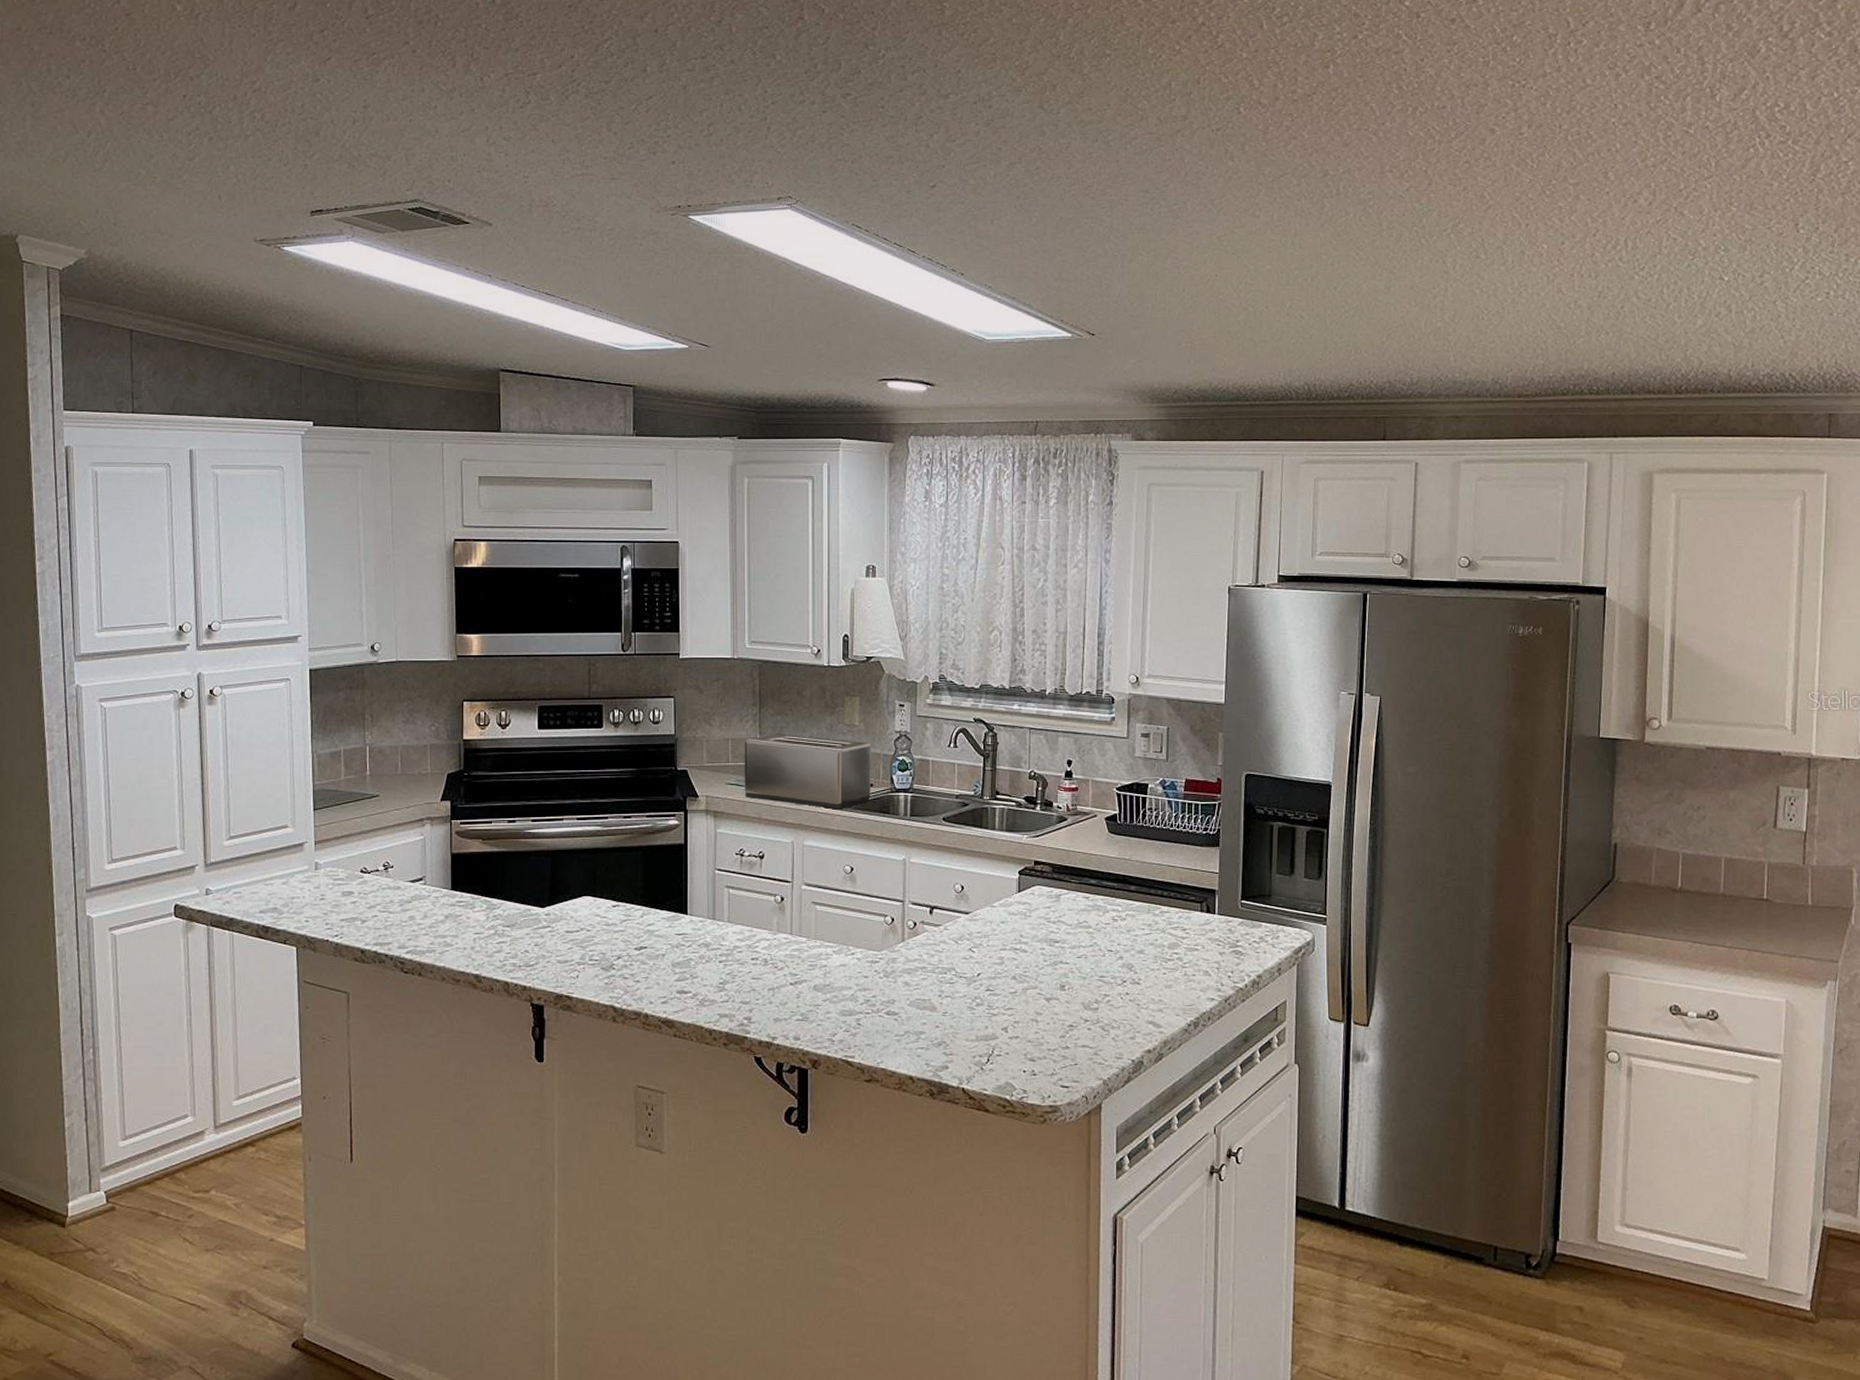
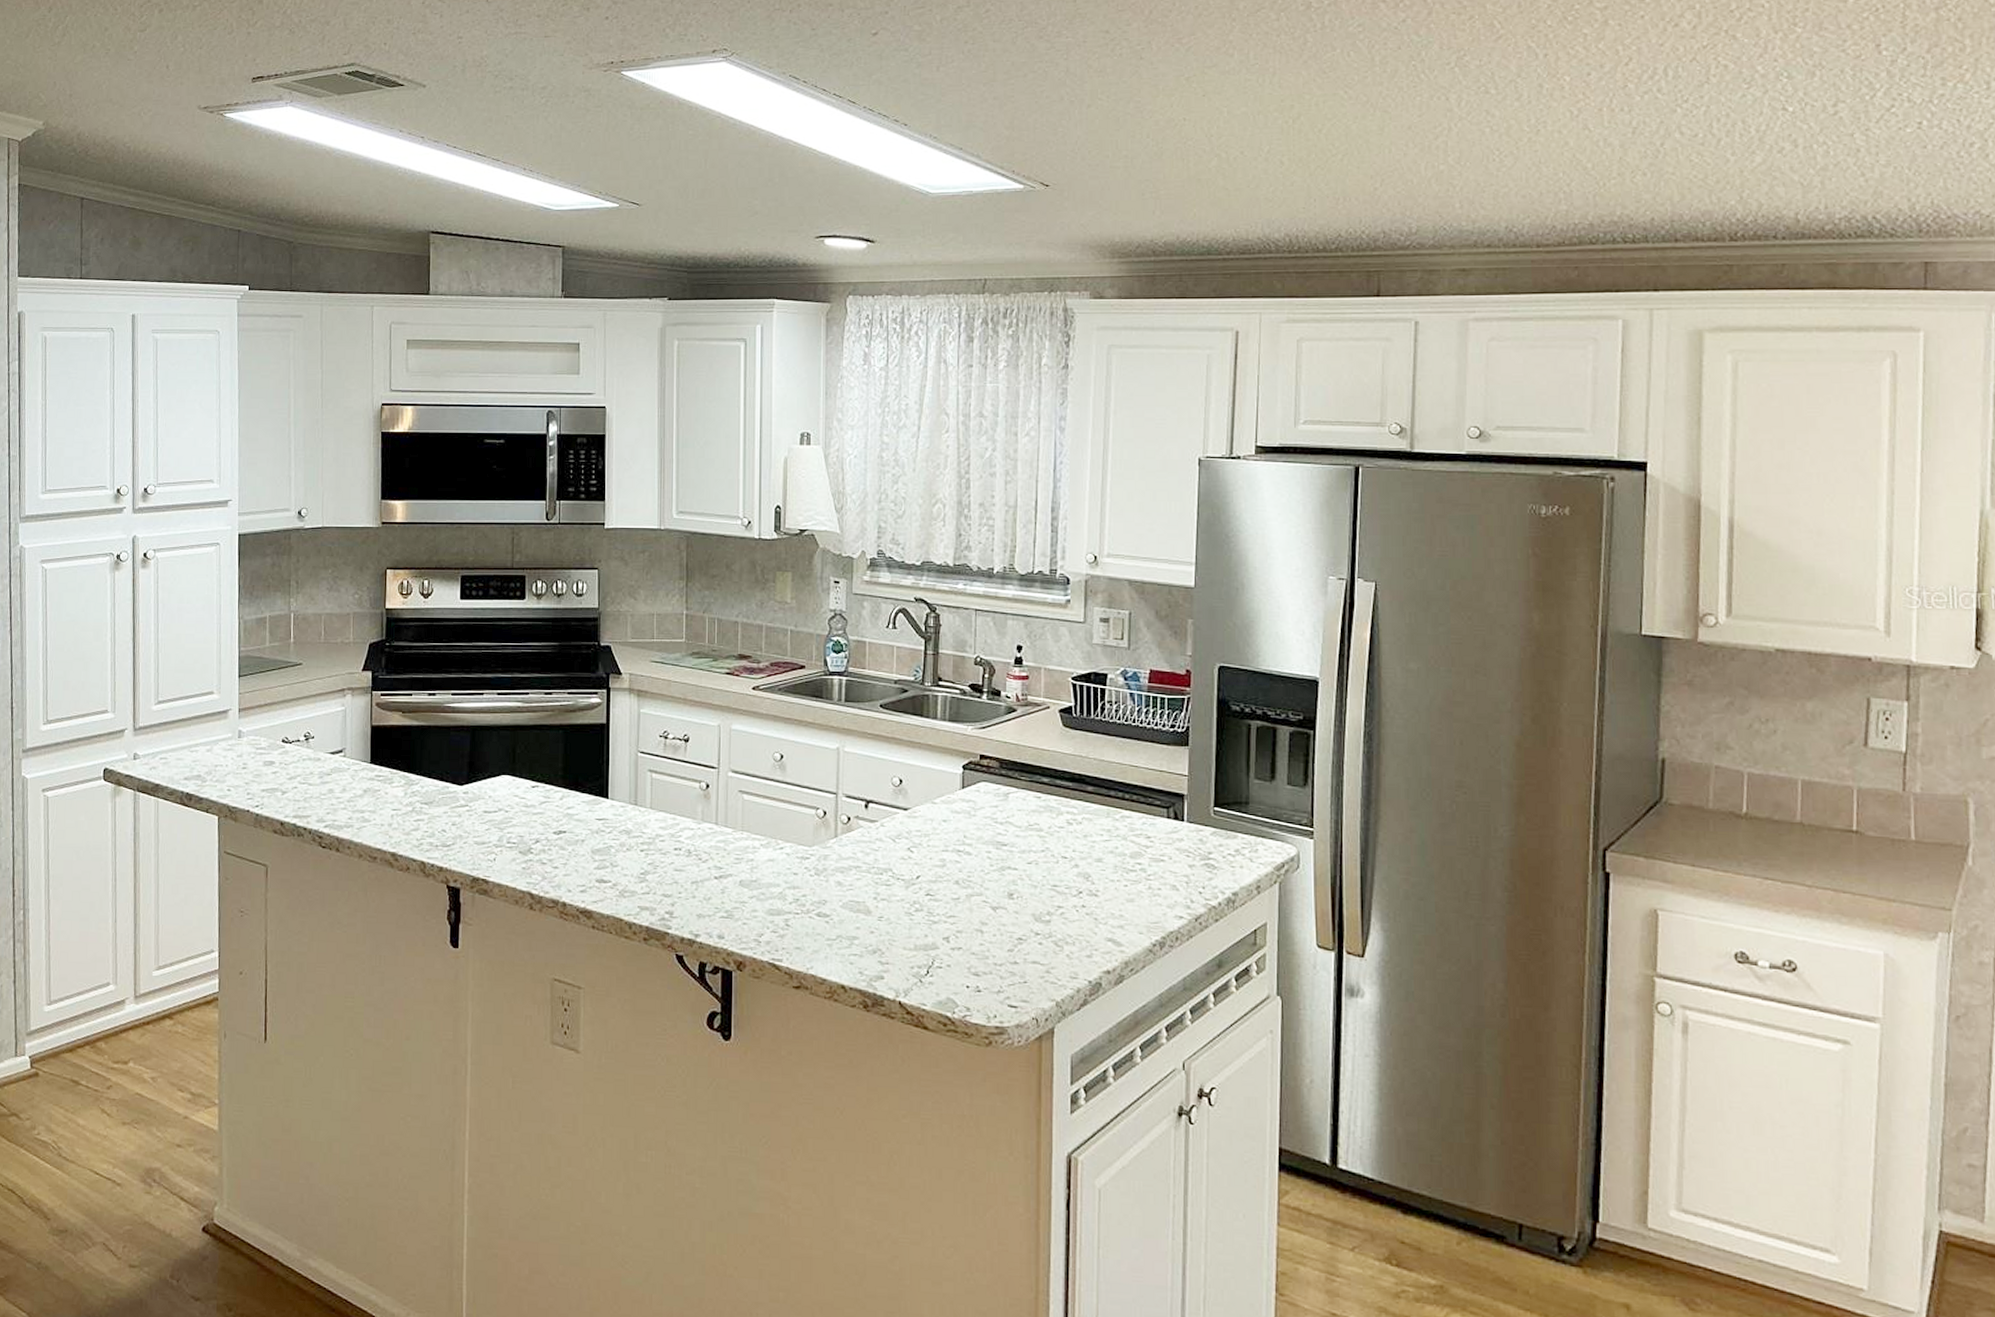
toaster: present [744,733,872,810] -> none [669,609,804,692]

